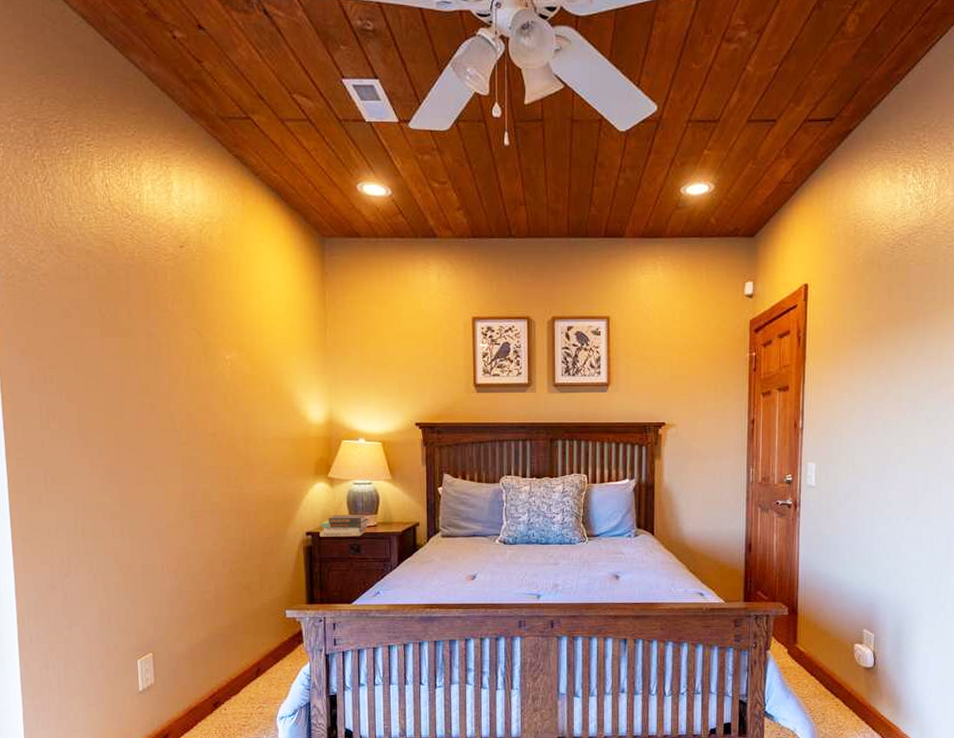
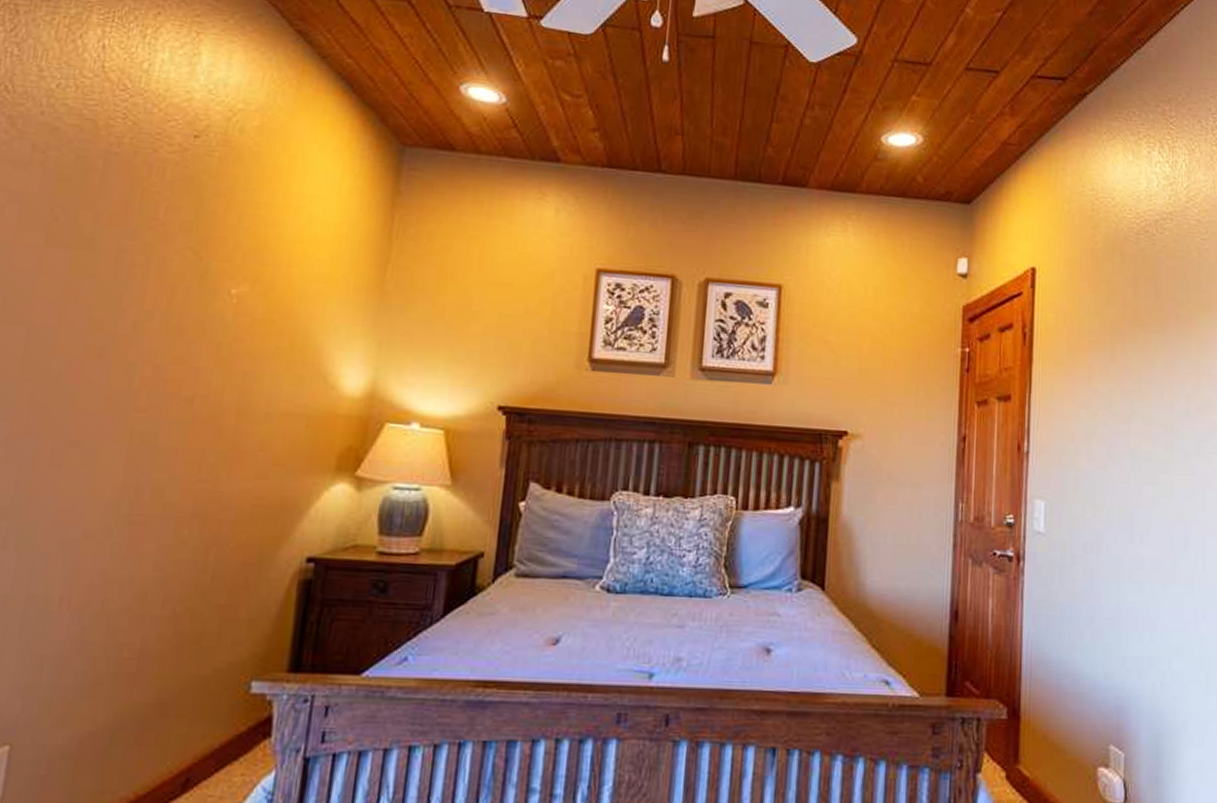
books: present [319,515,370,537] -> none [327,533,409,569]

